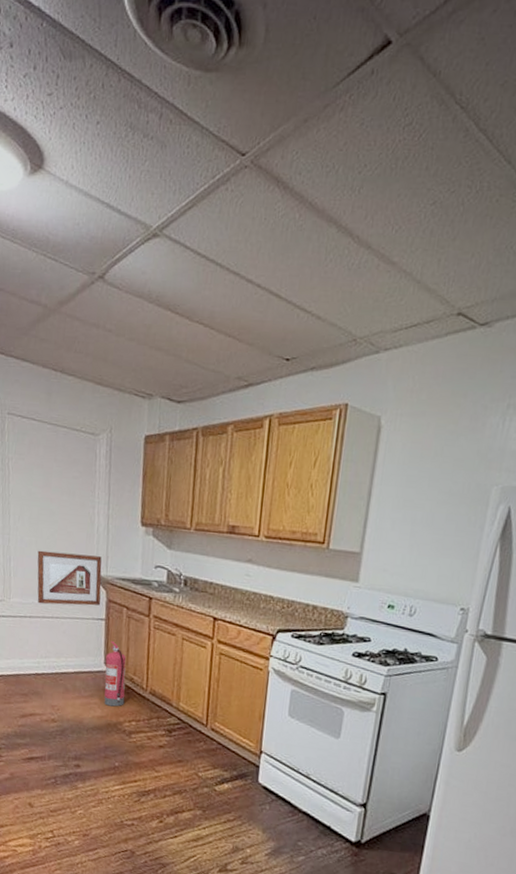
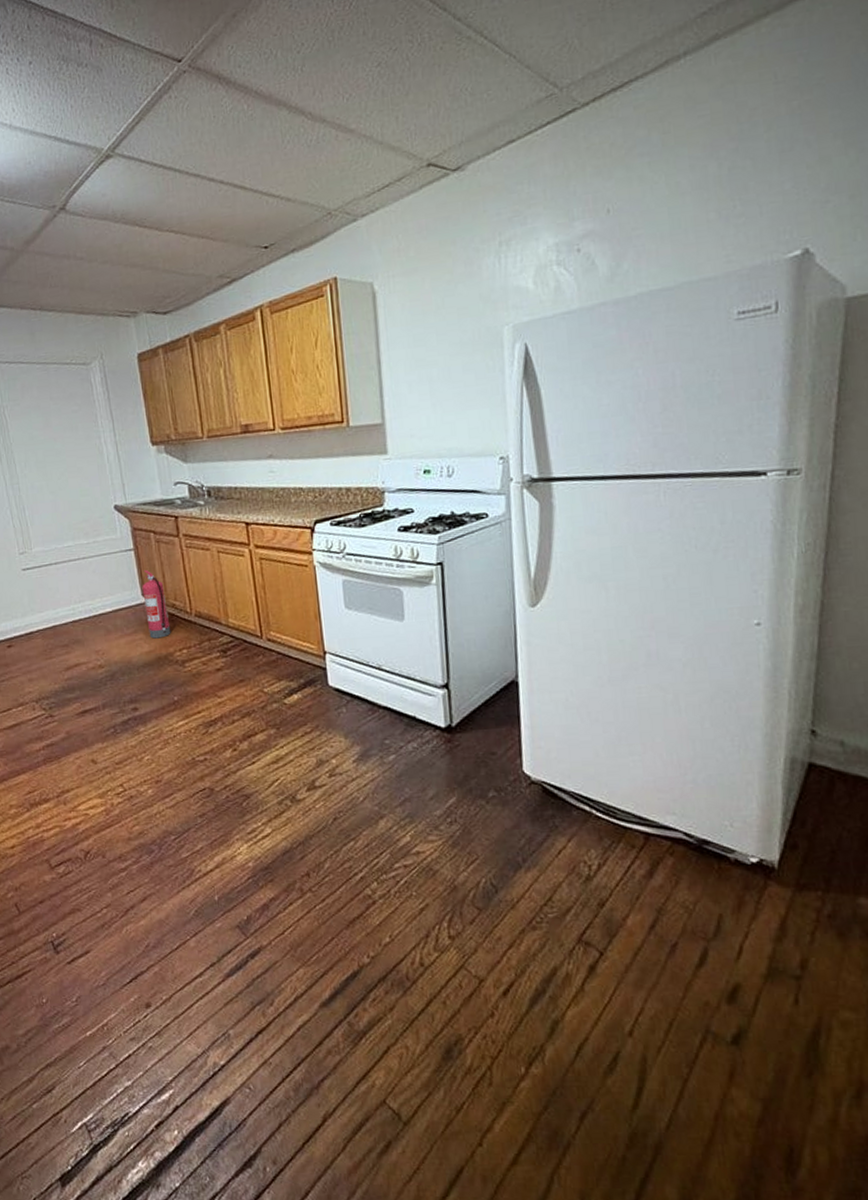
picture frame: present [37,550,102,606] -> none [51,486,126,548]

